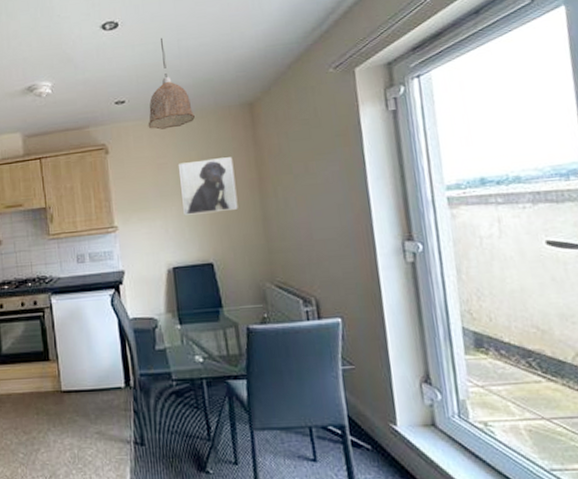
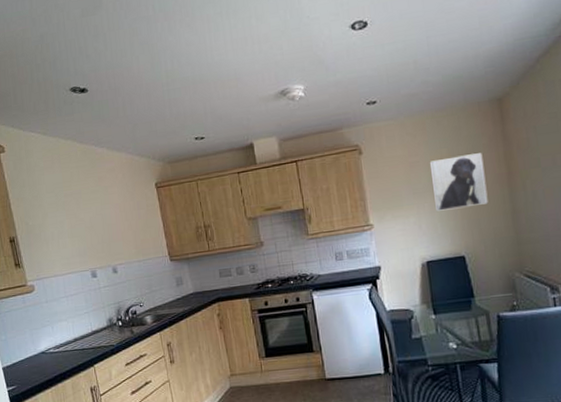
pendant lamp: present [148,37,195,130] -> none [399,35,445,129]

